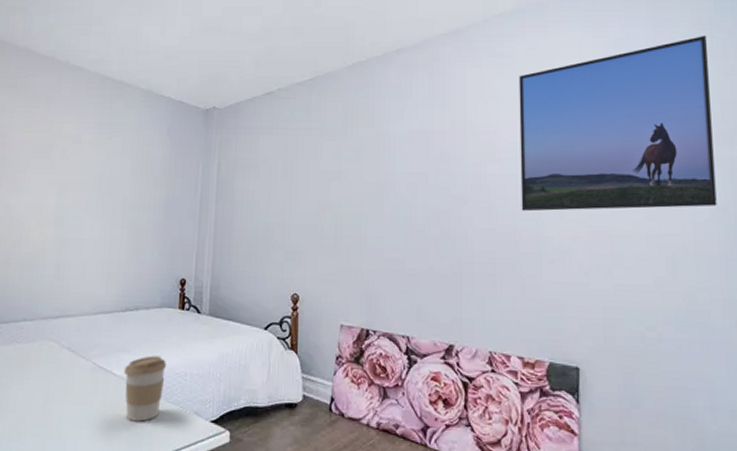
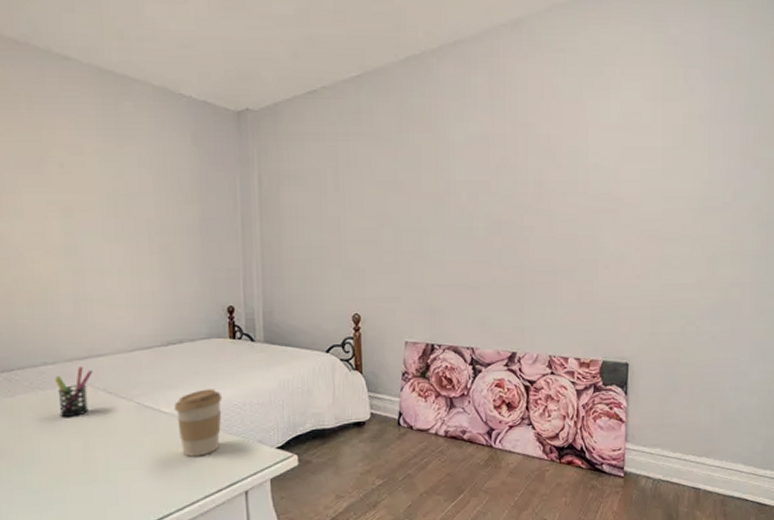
pen holder: none [29,324,61,372] -> present [55,366,93,418]
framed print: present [519,36,717,212] -> none [580,34,757,218]

